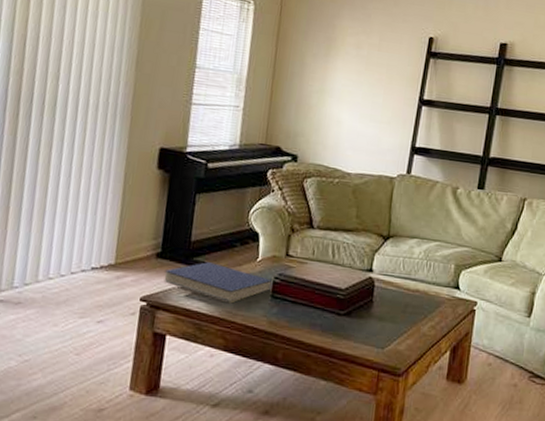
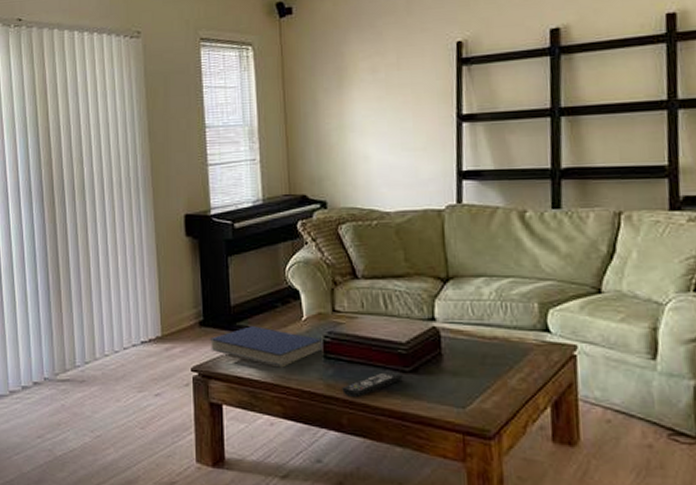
remote control: none [282,312,337,336] -> present [342,370,403,398]

